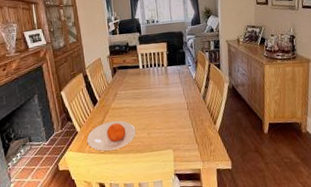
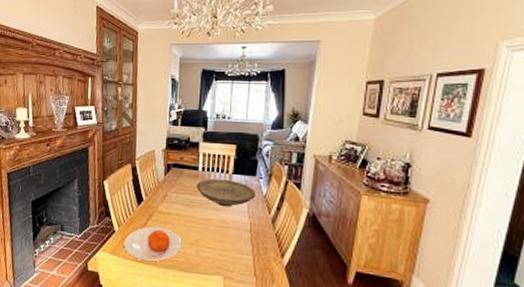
decorative bowl: none [140,71,188,94] -> present [197,178,256,207]

